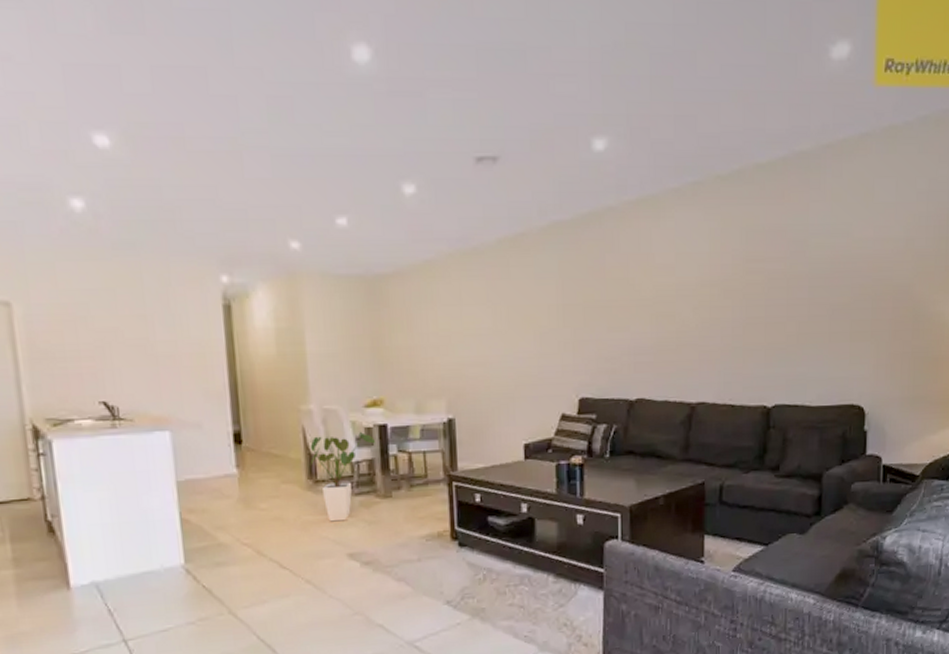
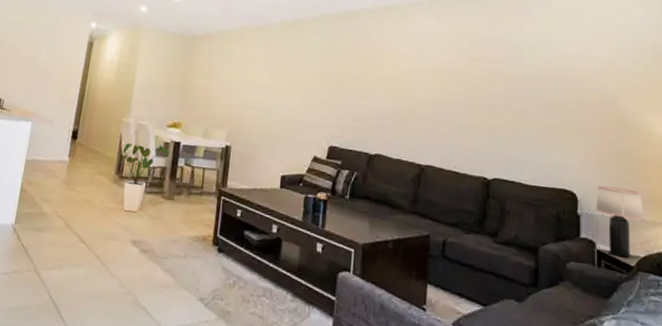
table lamp: none [884,392,933,469] -> present [596,185,644,259]

